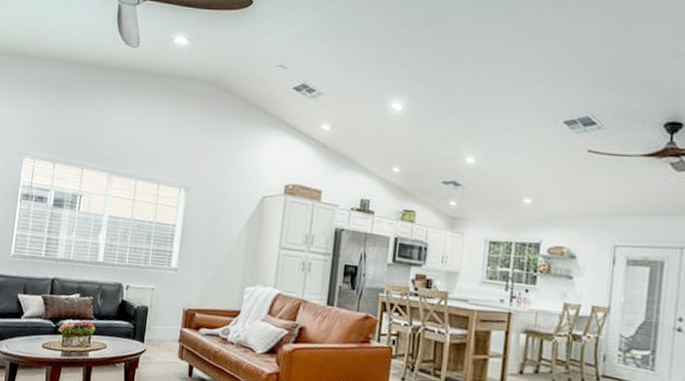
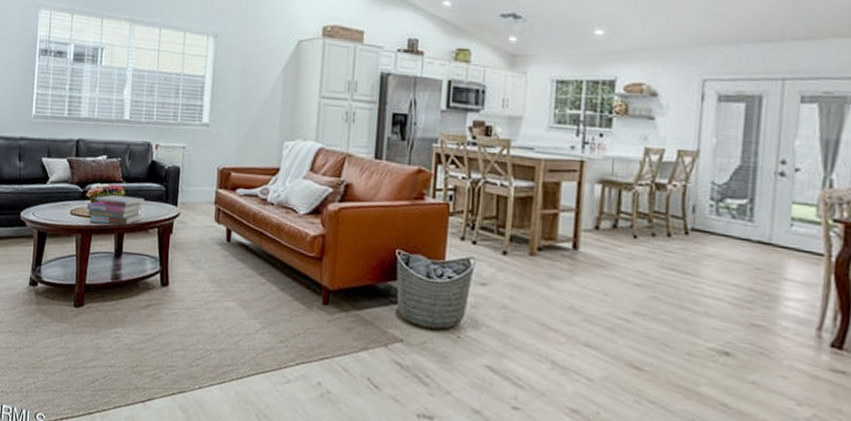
books: none [59,330,114,359] -> present [87,194,145,225]

